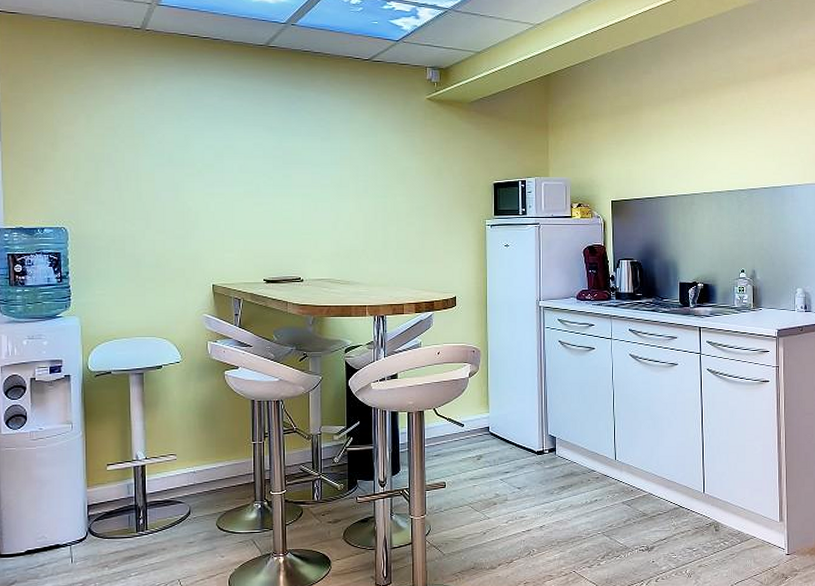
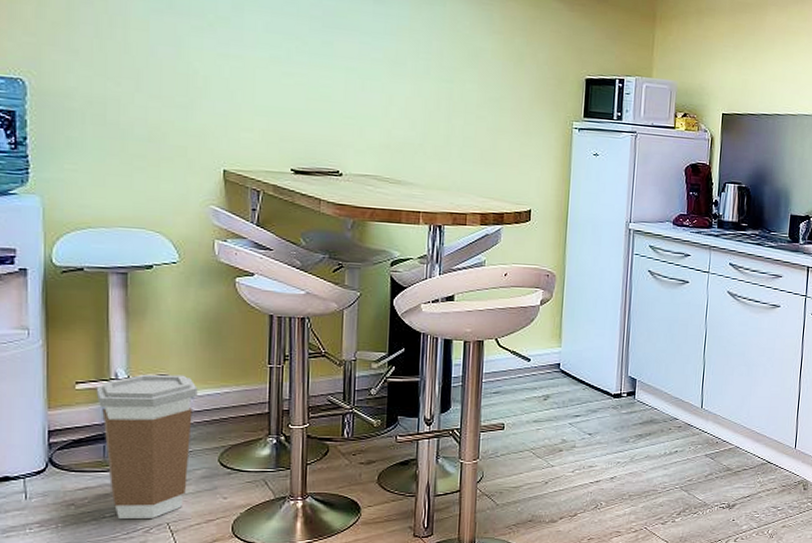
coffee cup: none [122,454,199,578] -> present [96,374,198,520]

